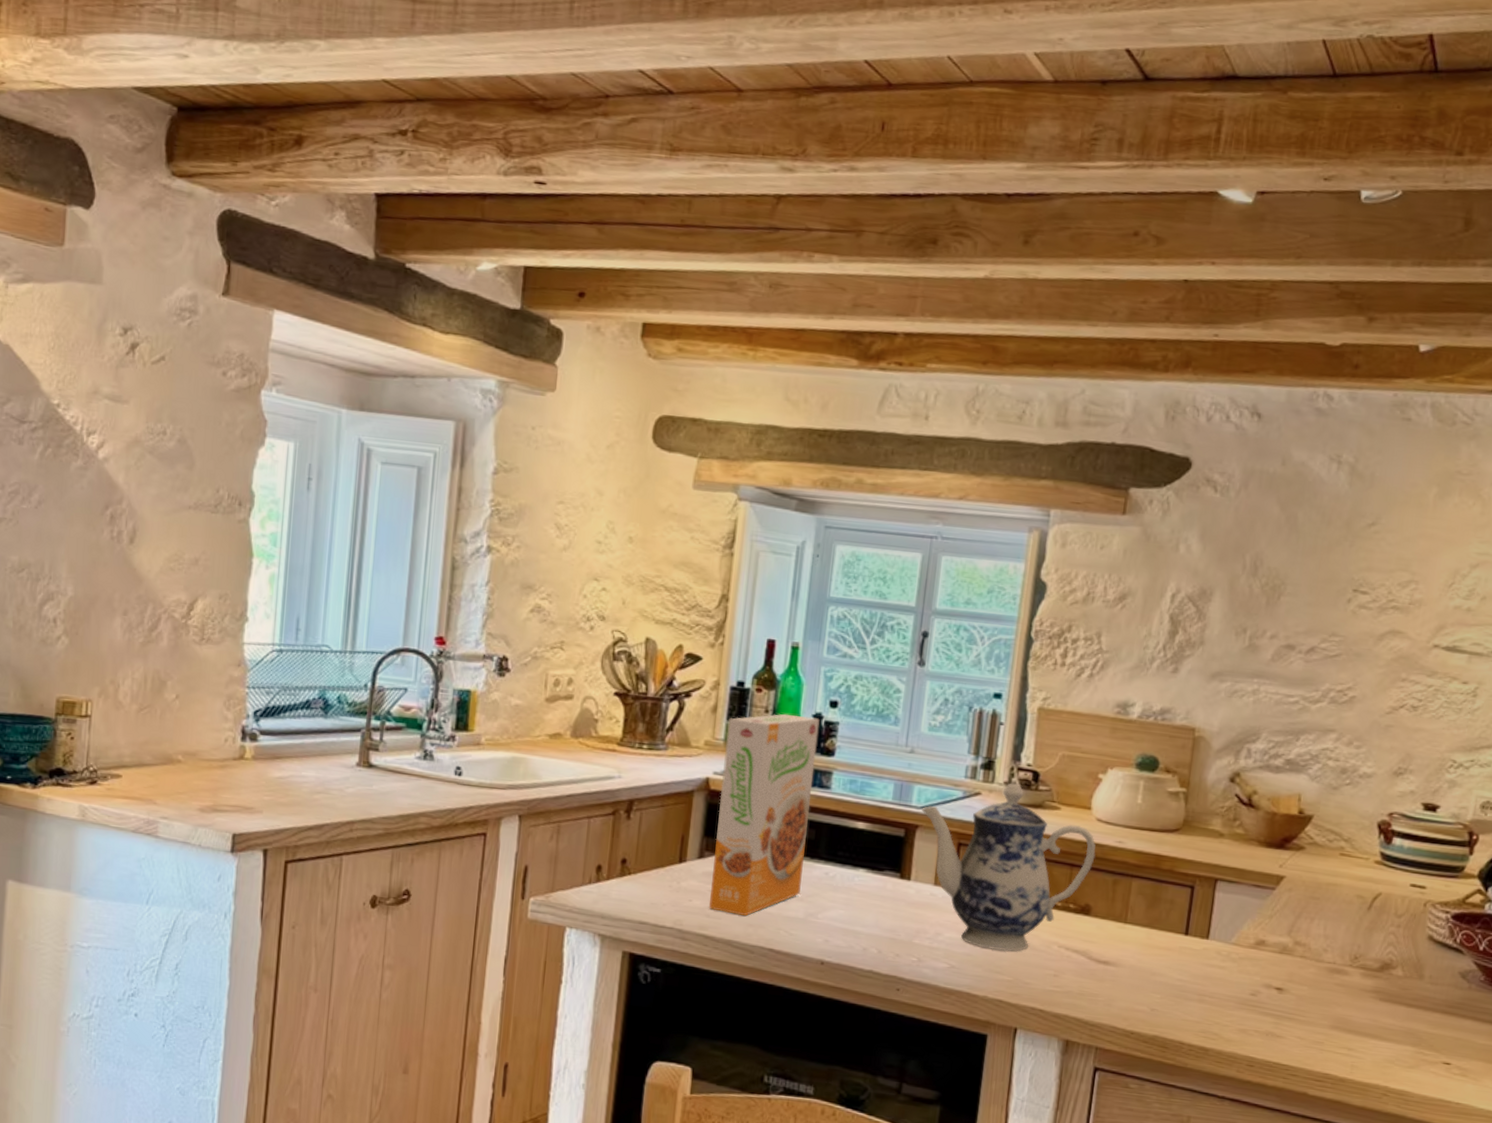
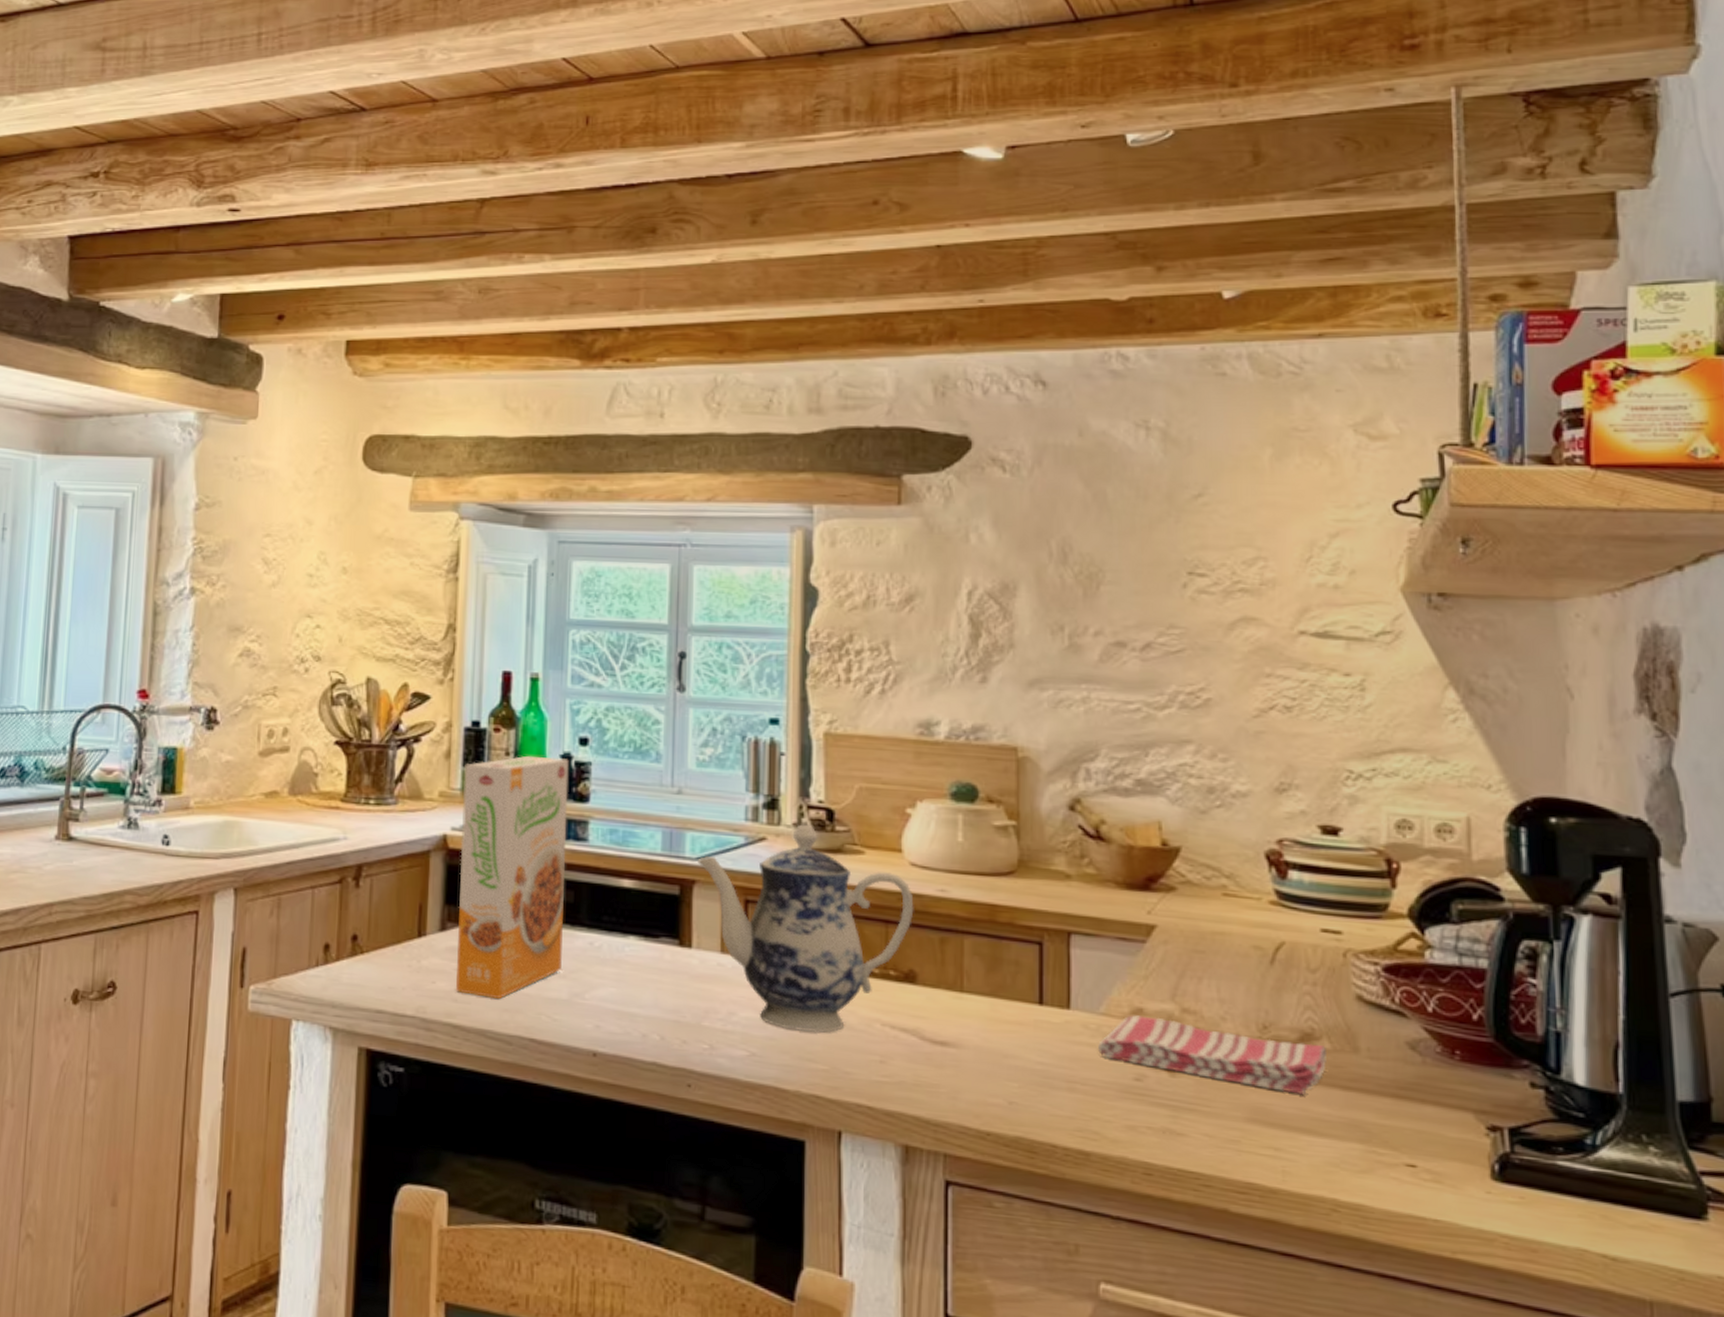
dish towel: none [1226,945,1399,1009] -> present [1098,1015,1326,1095]

